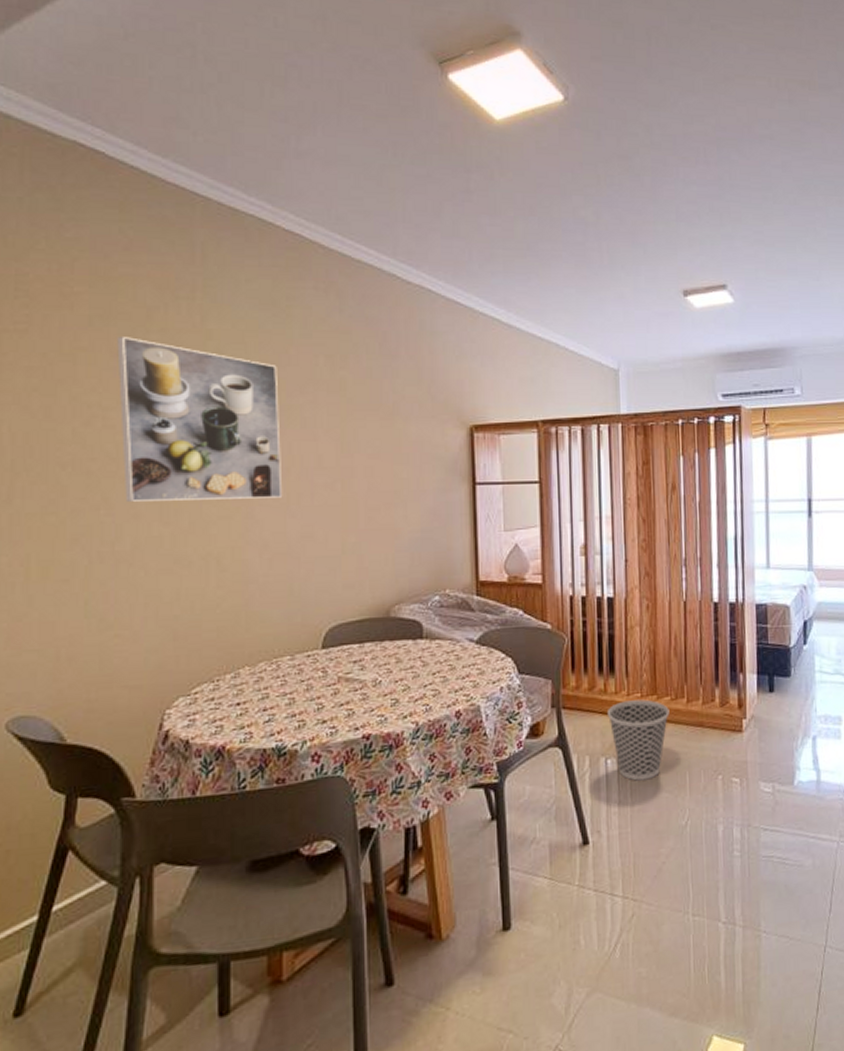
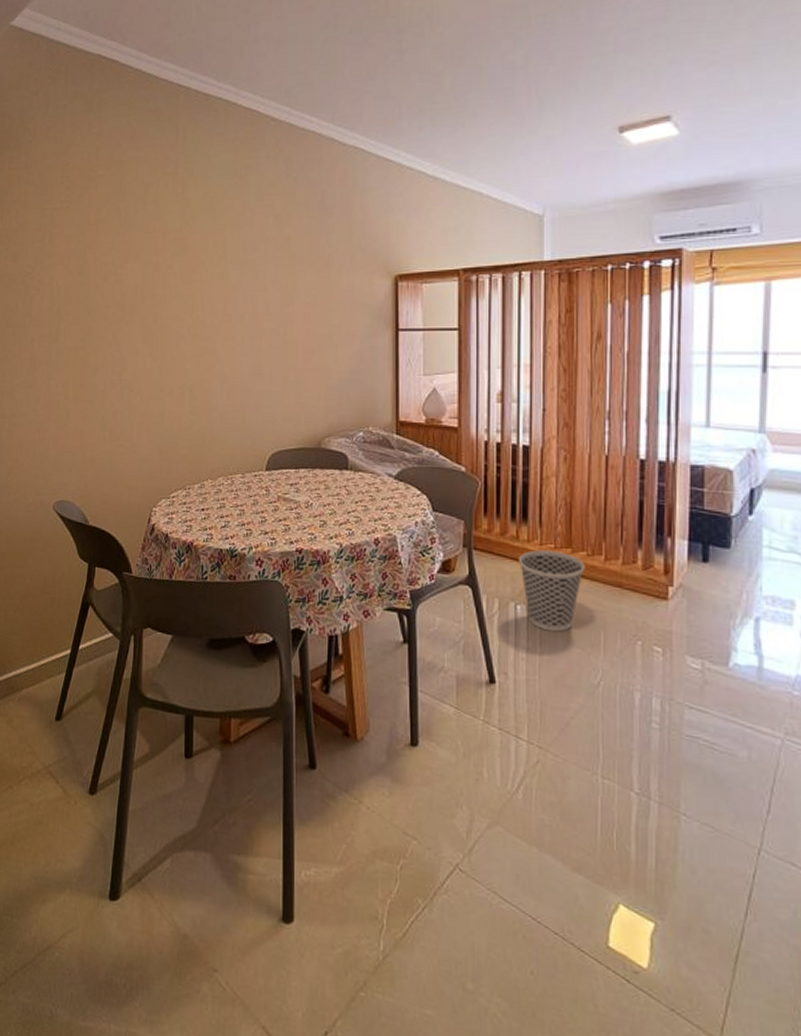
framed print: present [117,337,283,502] -> none [125,208,239,340]

